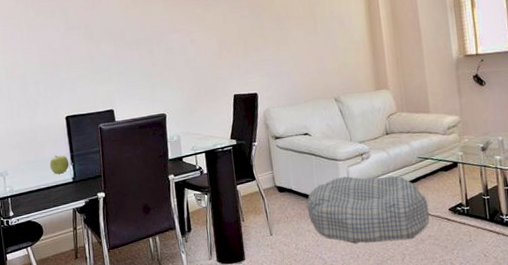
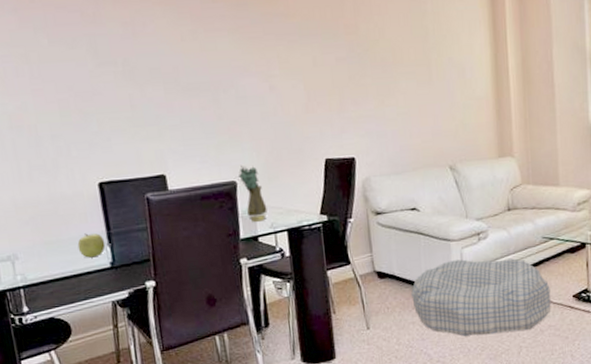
vase: none [167,101,190,147] -> present [238,165,268,223]

